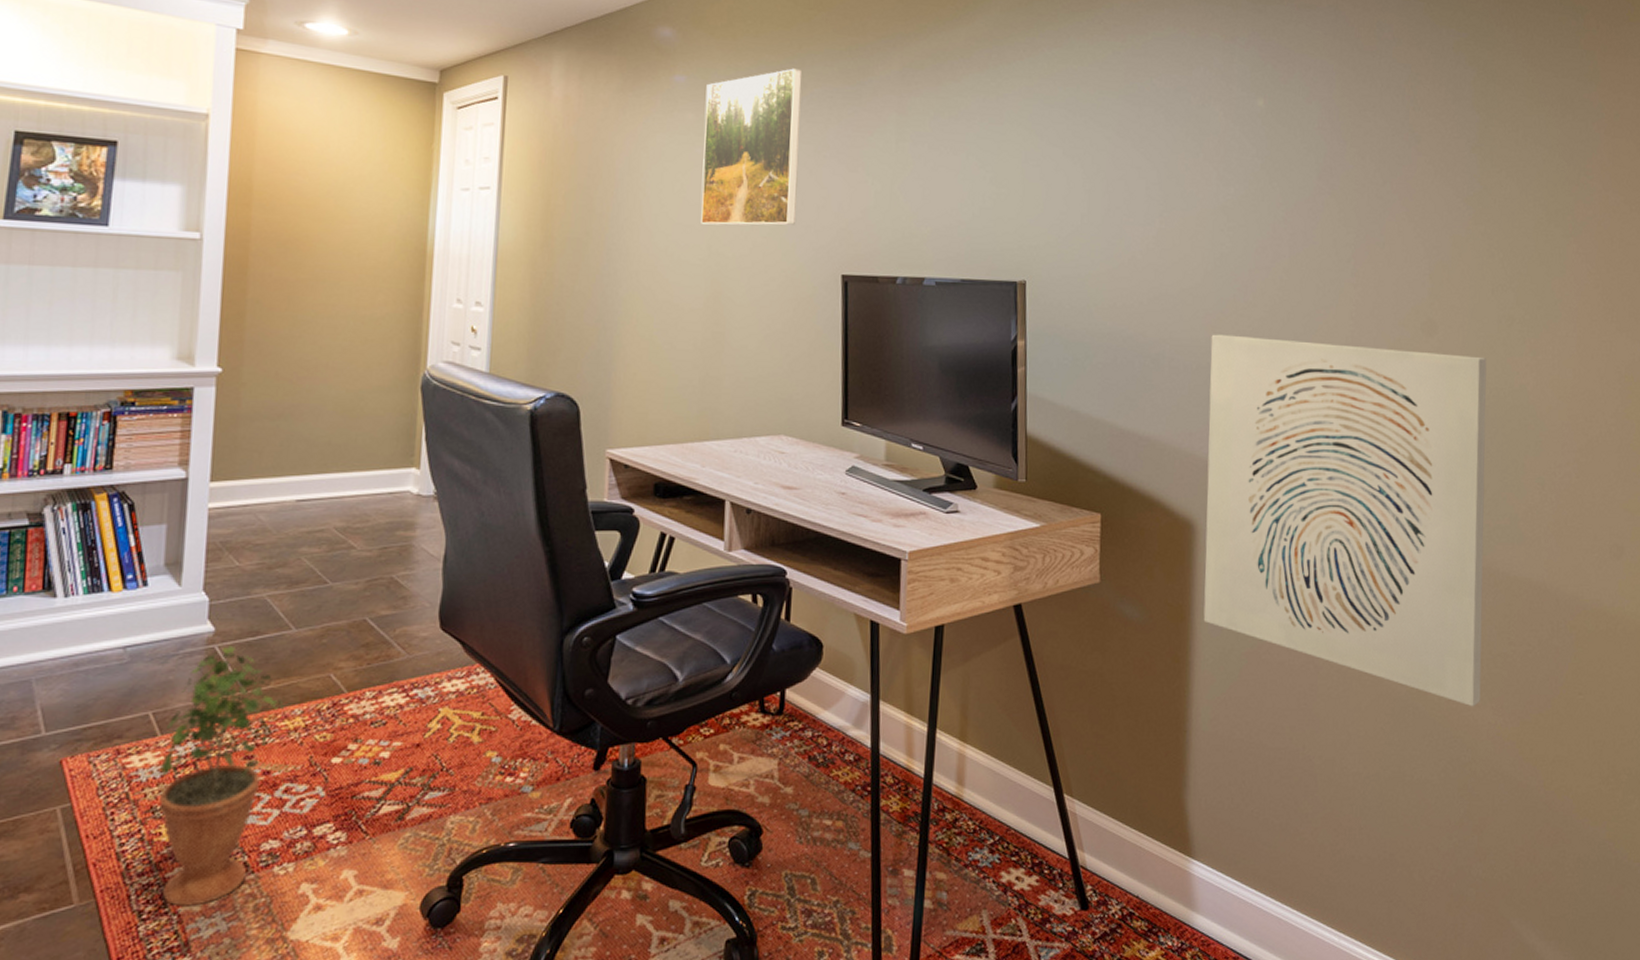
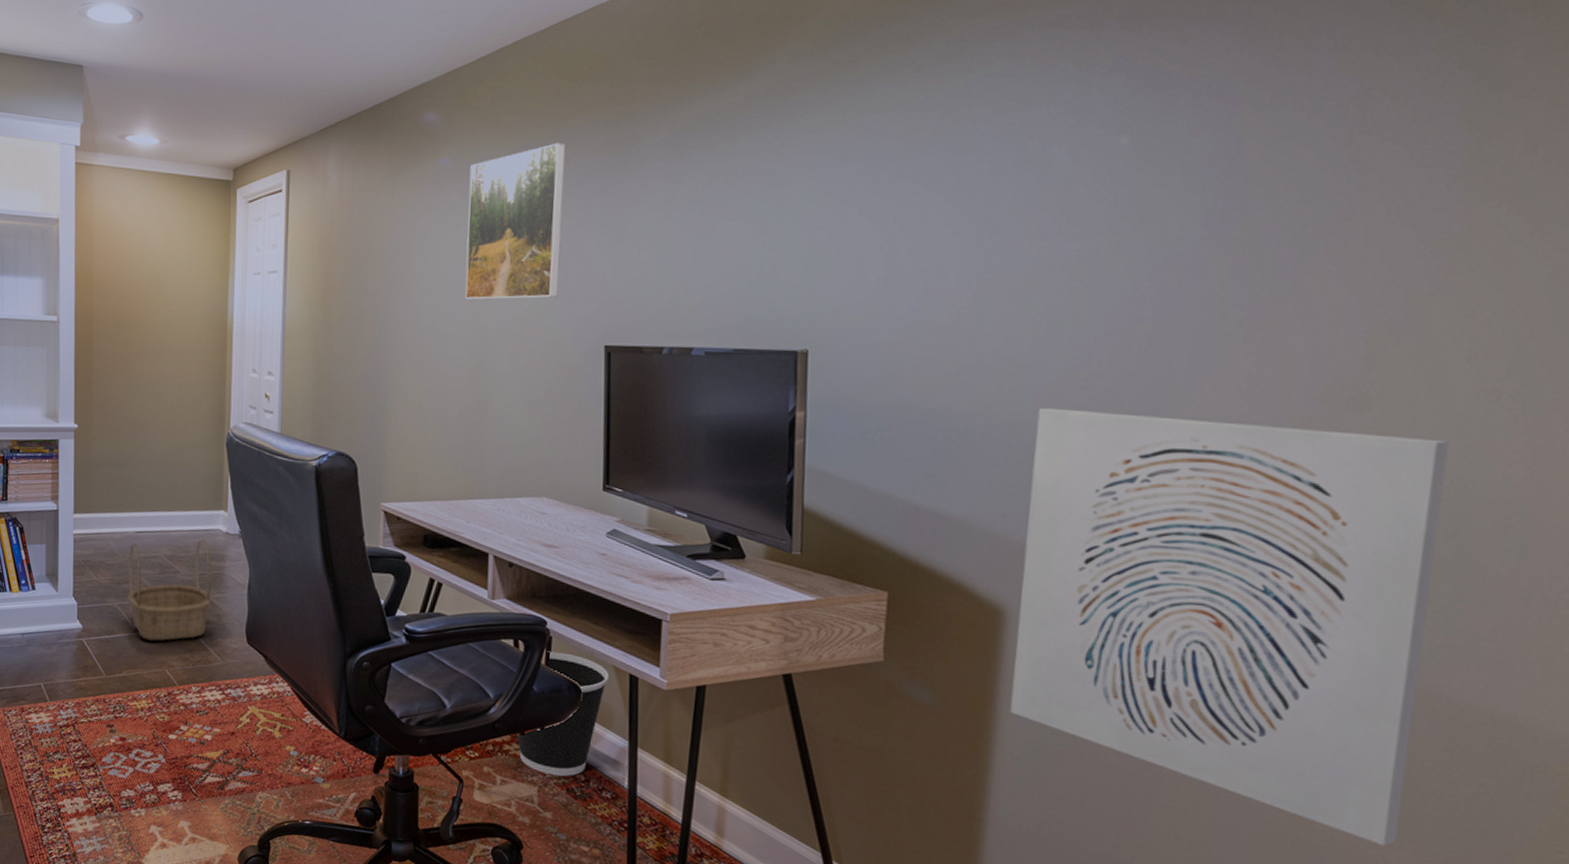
potted plant: present [158,646,284,907] -> none [50,640,133,829]
basket: none [281,503,398,638] -> present [127,538,212,641]
wastebasket: none [755,604,850,744] -> present [516,651,609,777]

